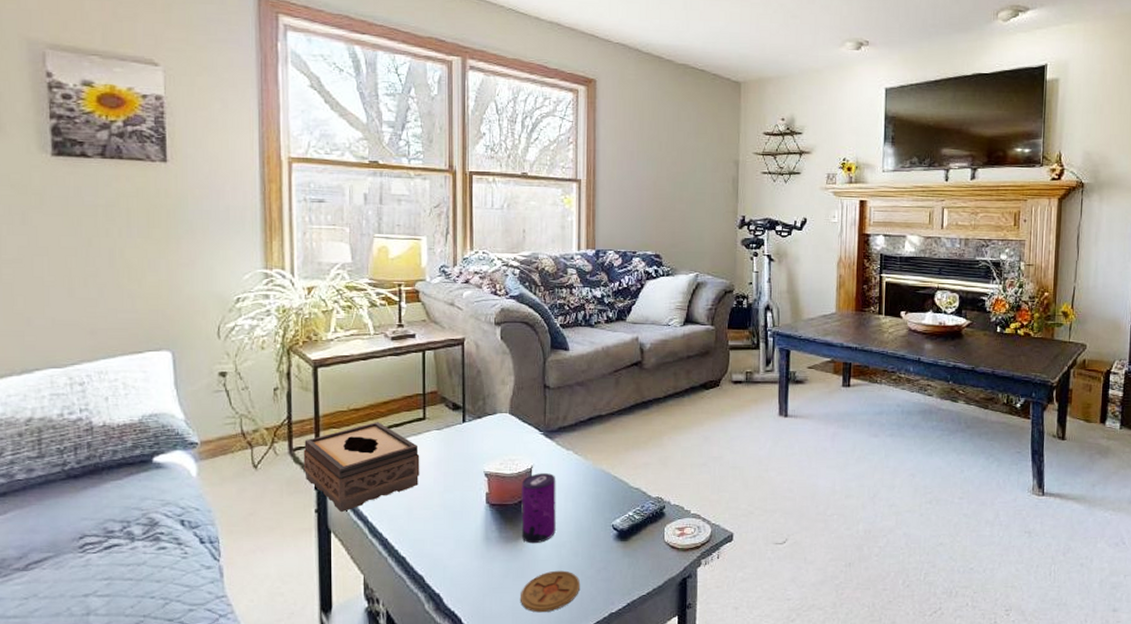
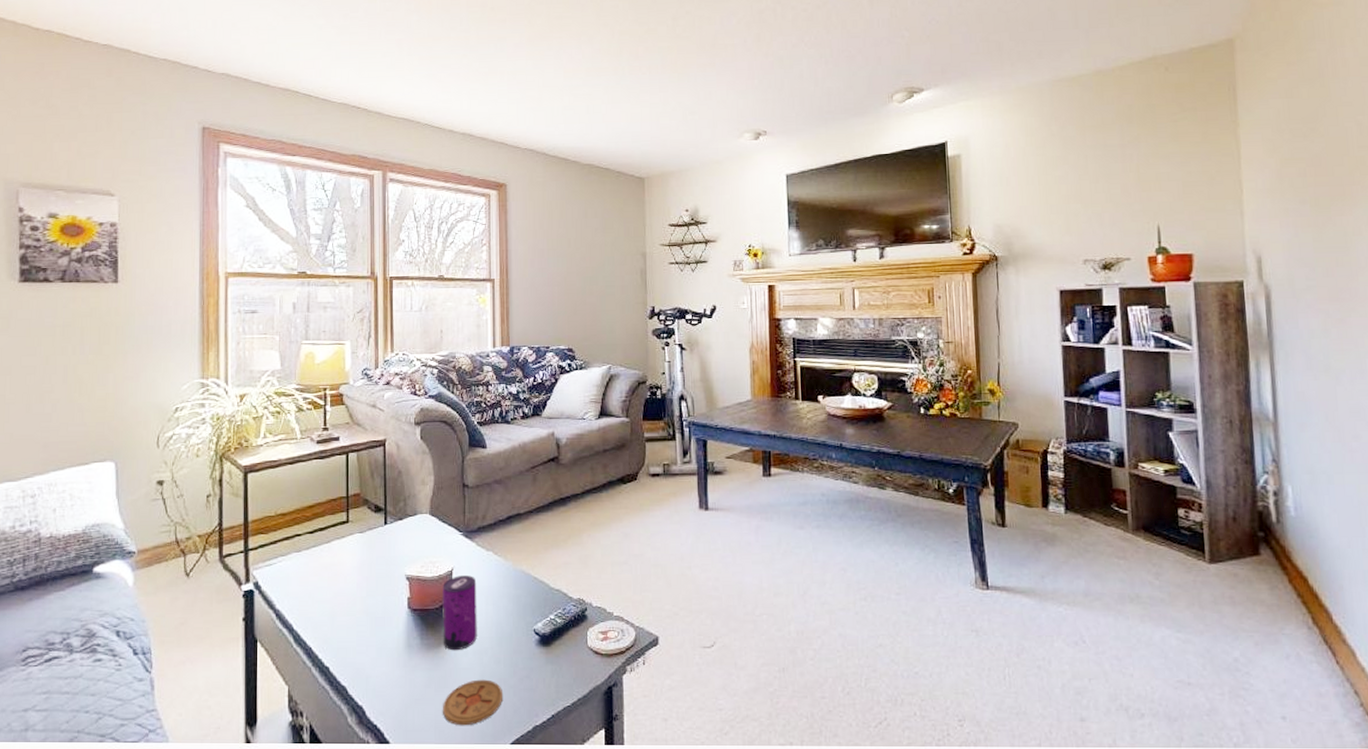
tissue box: present [303,422,420,513] -> none [232,526,343,621]

